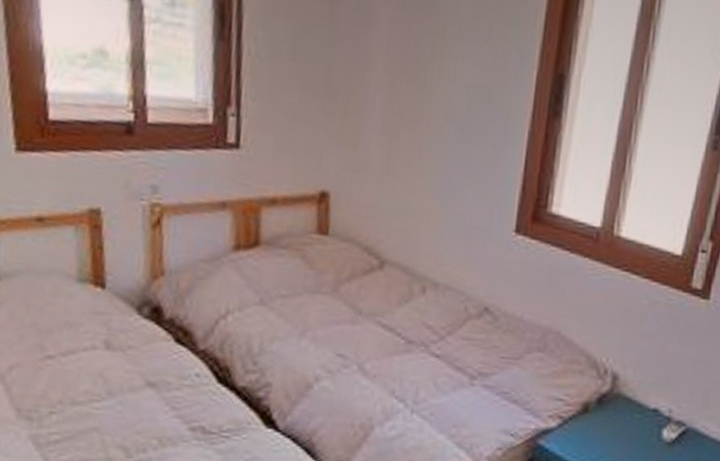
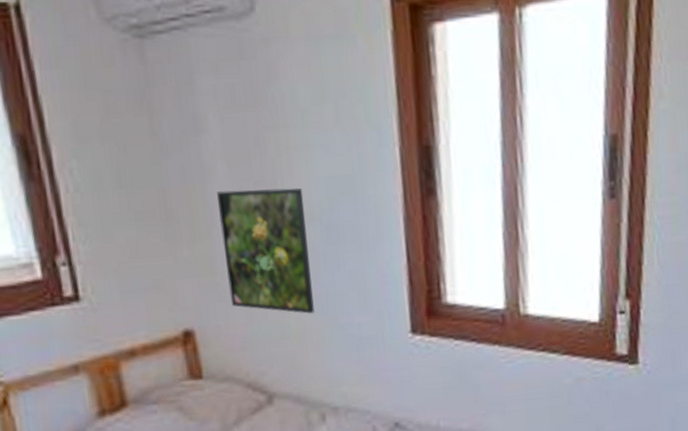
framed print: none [366,79,447,199] -> present [217,188,315,314]

